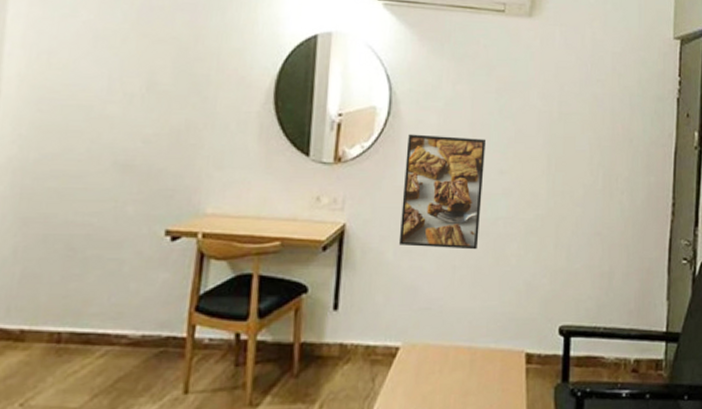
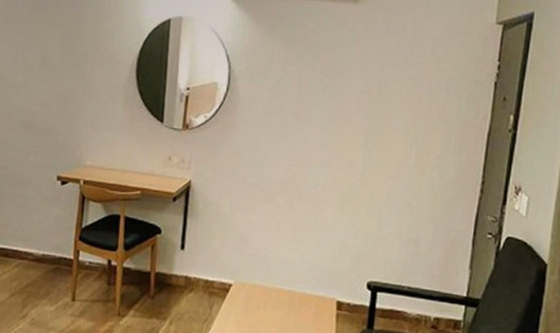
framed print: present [398,134,487,250] -> none [233,107,311,210]

